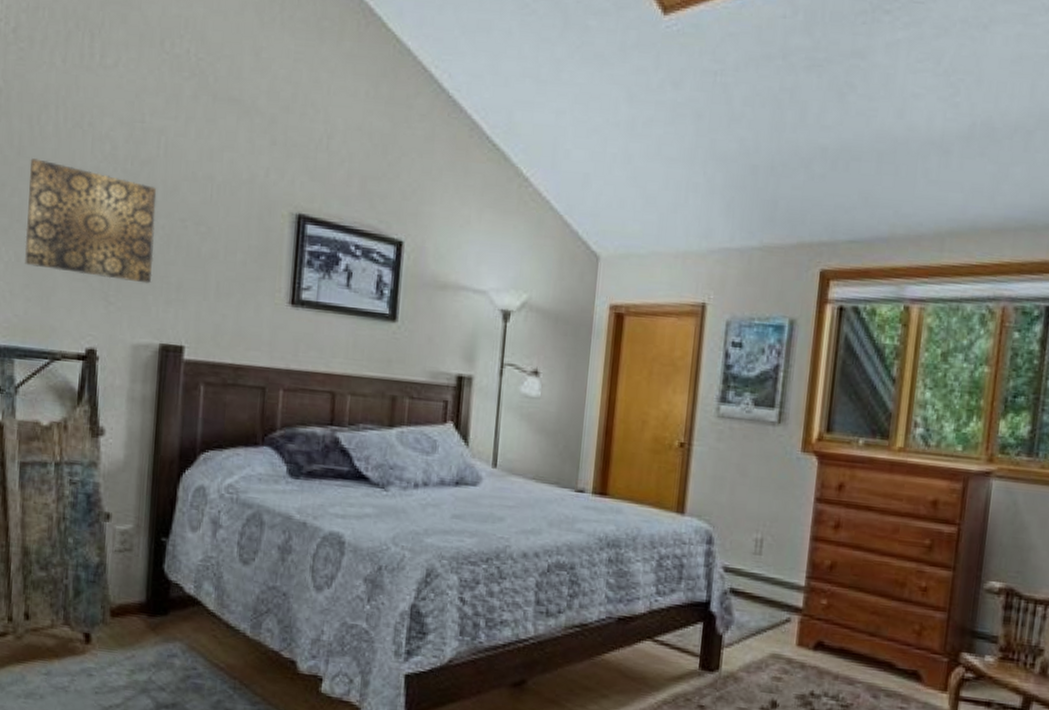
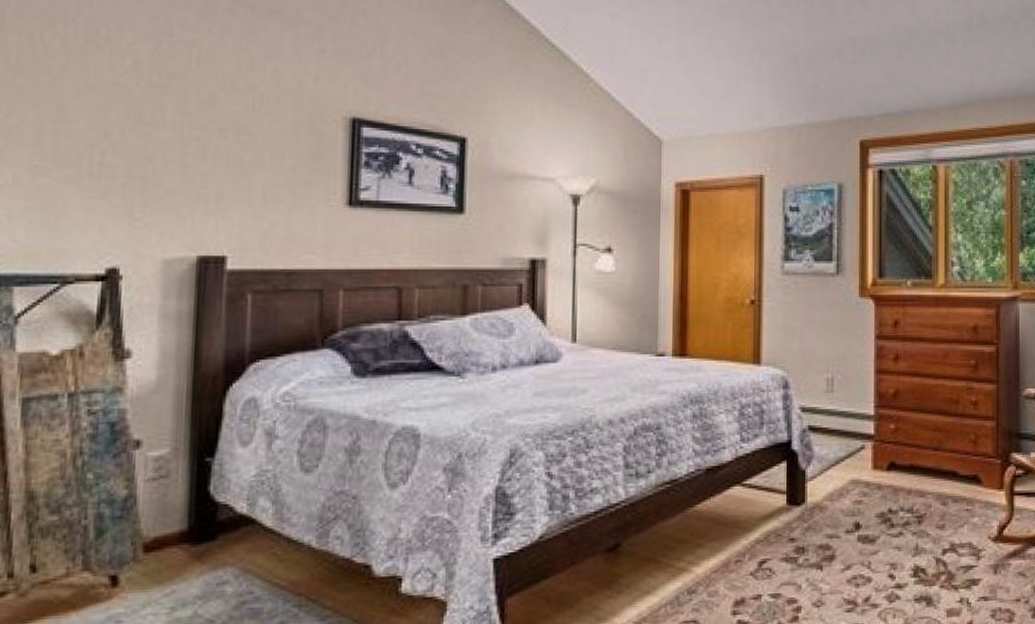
wall art: present [25,158,157,284] -> none [25,76,189,196]

